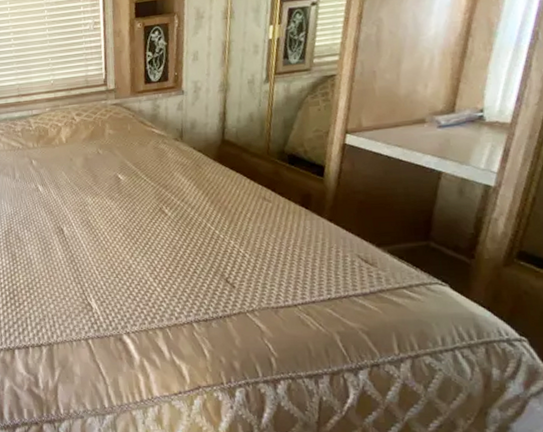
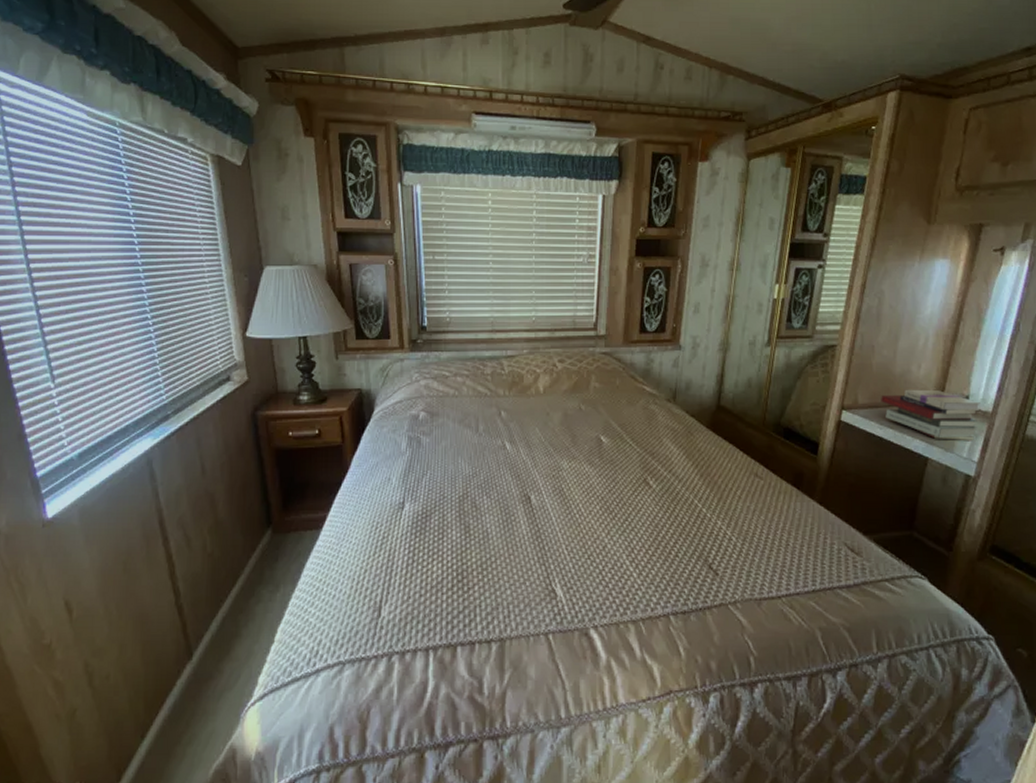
books: none [386,106,497,154] -> present [881,389,980,440]

